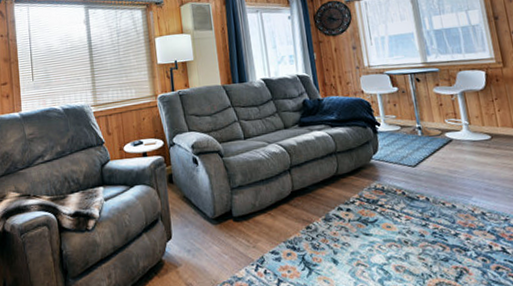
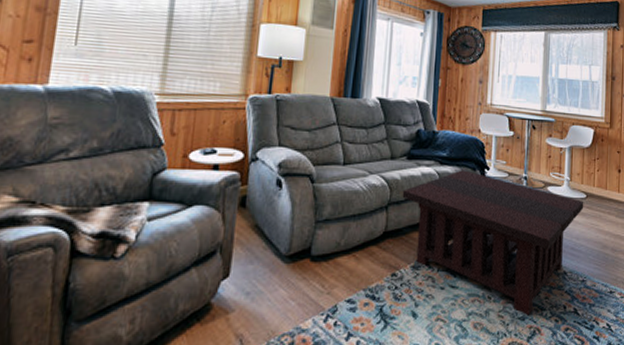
coffee table: none [301,129,491,257] -> present [402,170,584,316]

